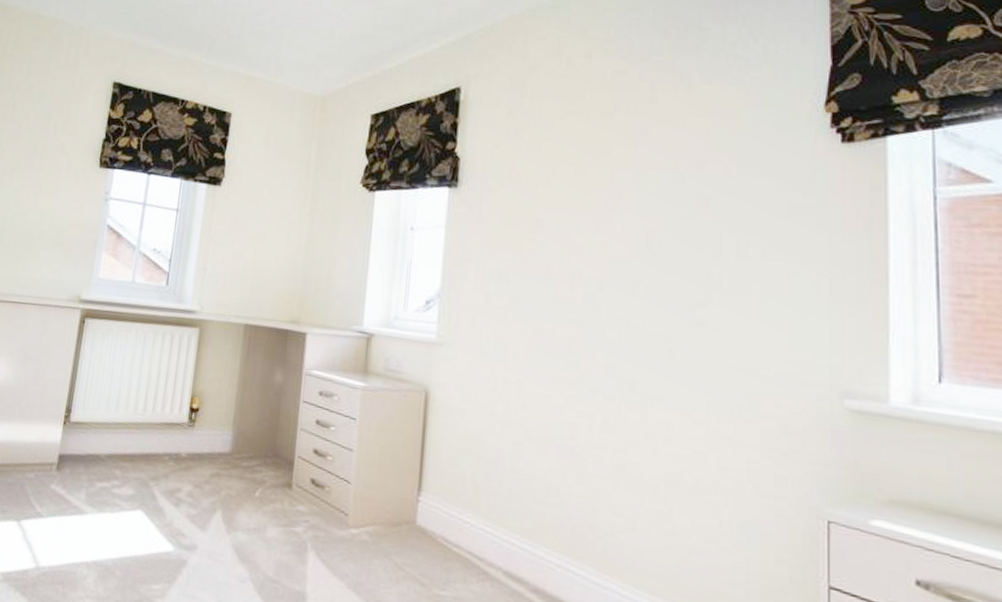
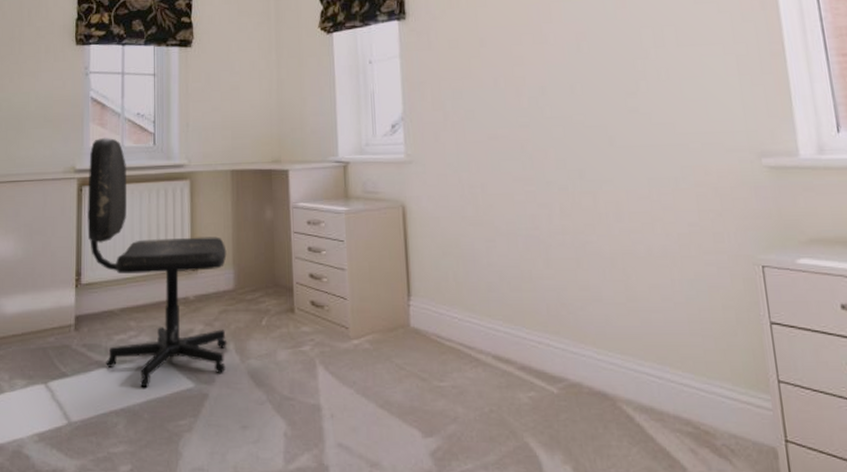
office chair: none [84,269,228,544] -> present [87,137,228,388]

